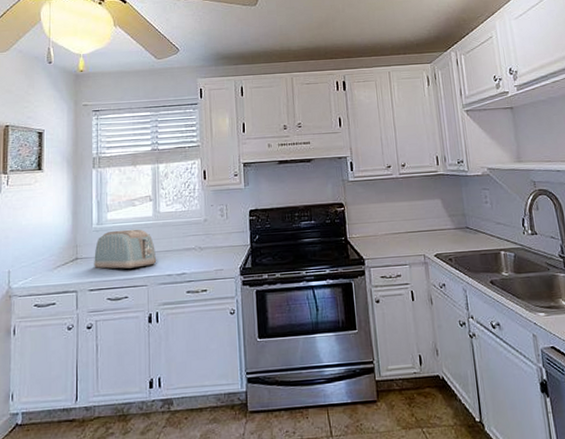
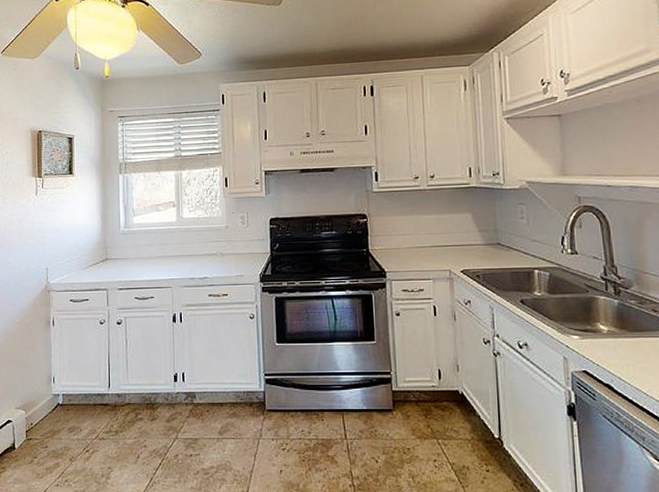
toaster: present [94,229,157,269] -> none [122,233,180,271]

